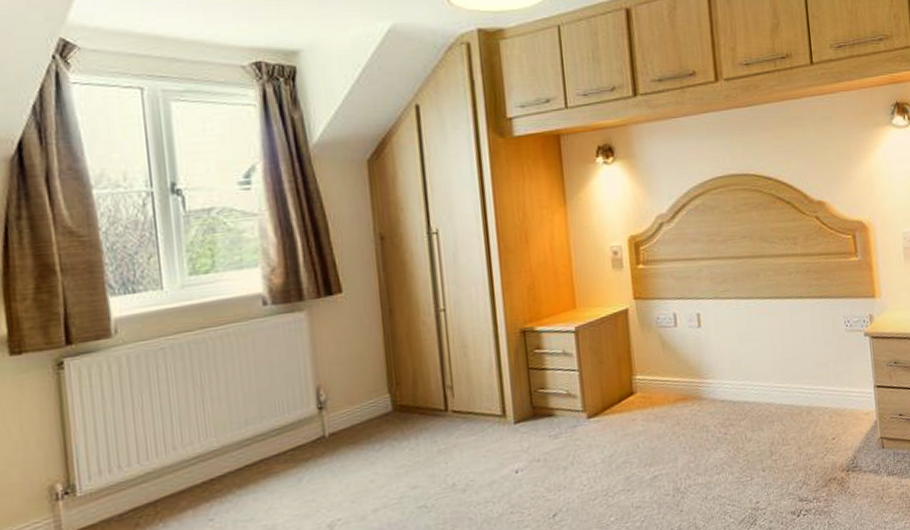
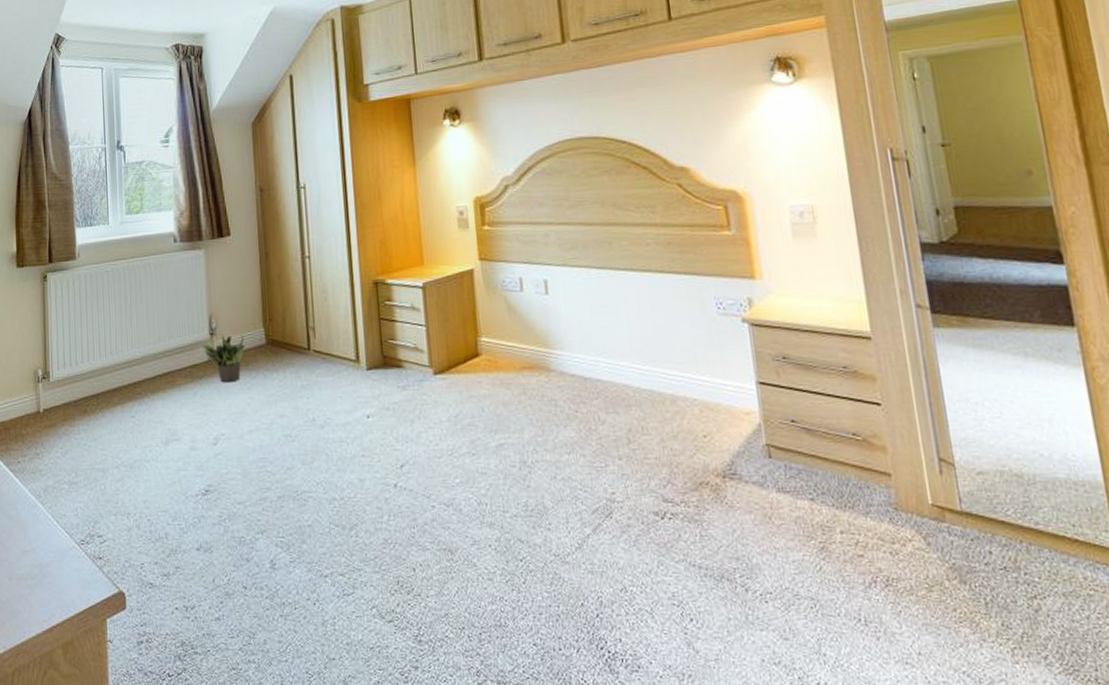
potted plant: none [307,405,366,462] -> present [202,335,245,383]

